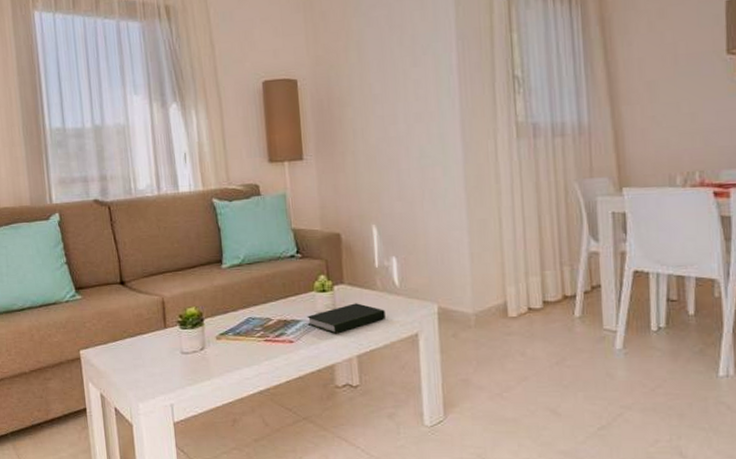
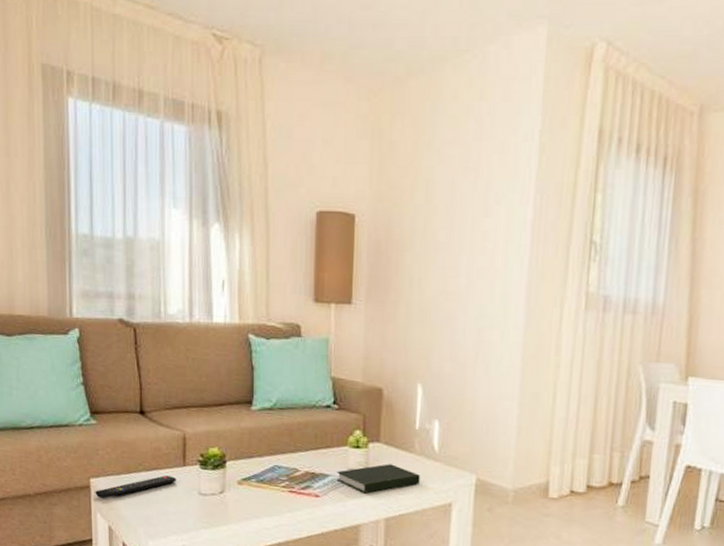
remote control: none [85,339,159,368] -> present [95,475,176,499]

